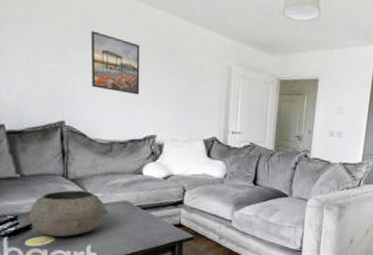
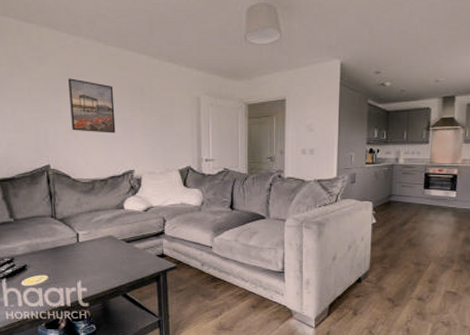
bowl: present [25,190,108,237] -> none [21,229,94,276]

